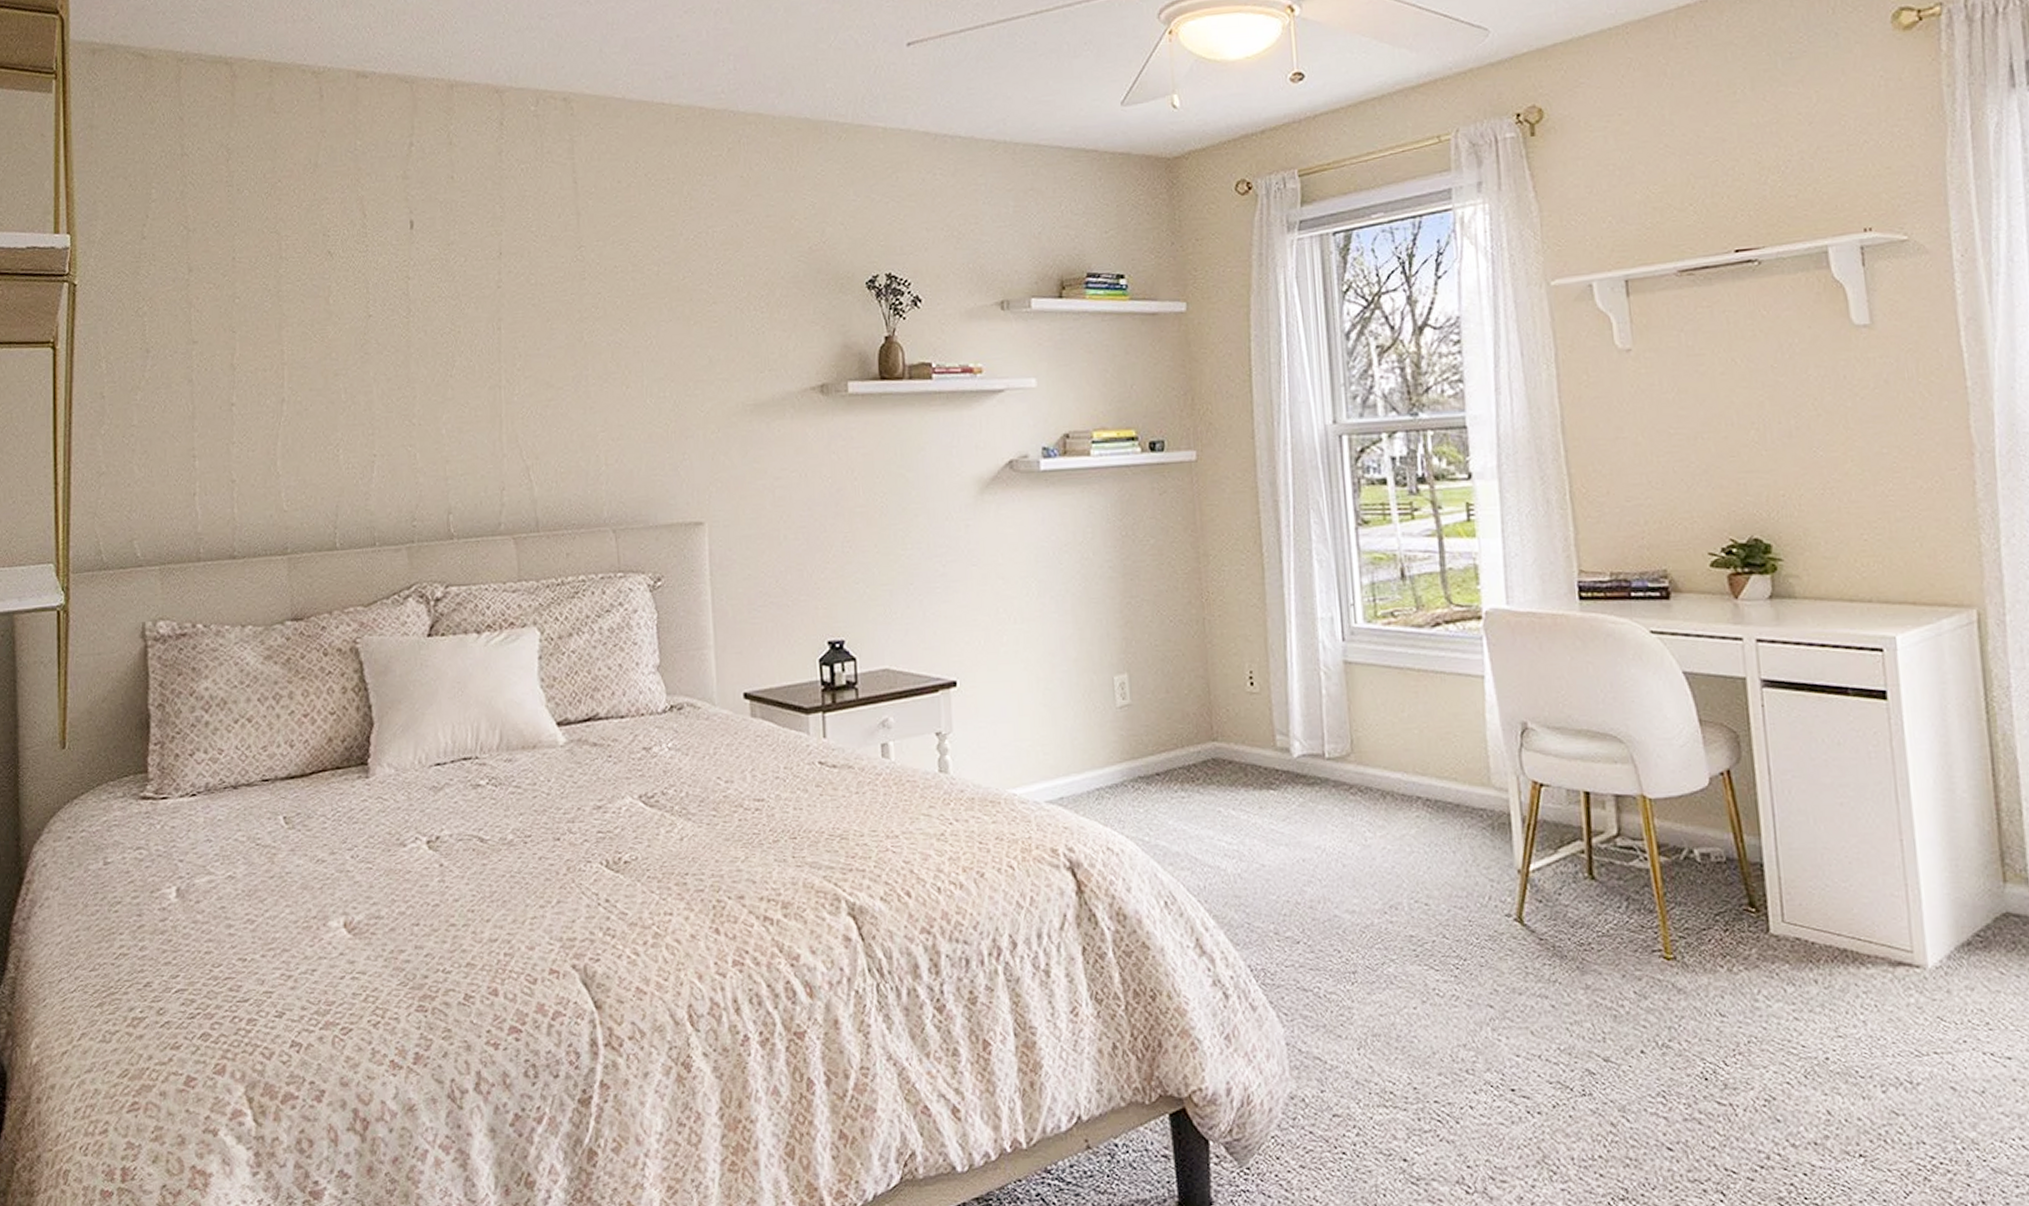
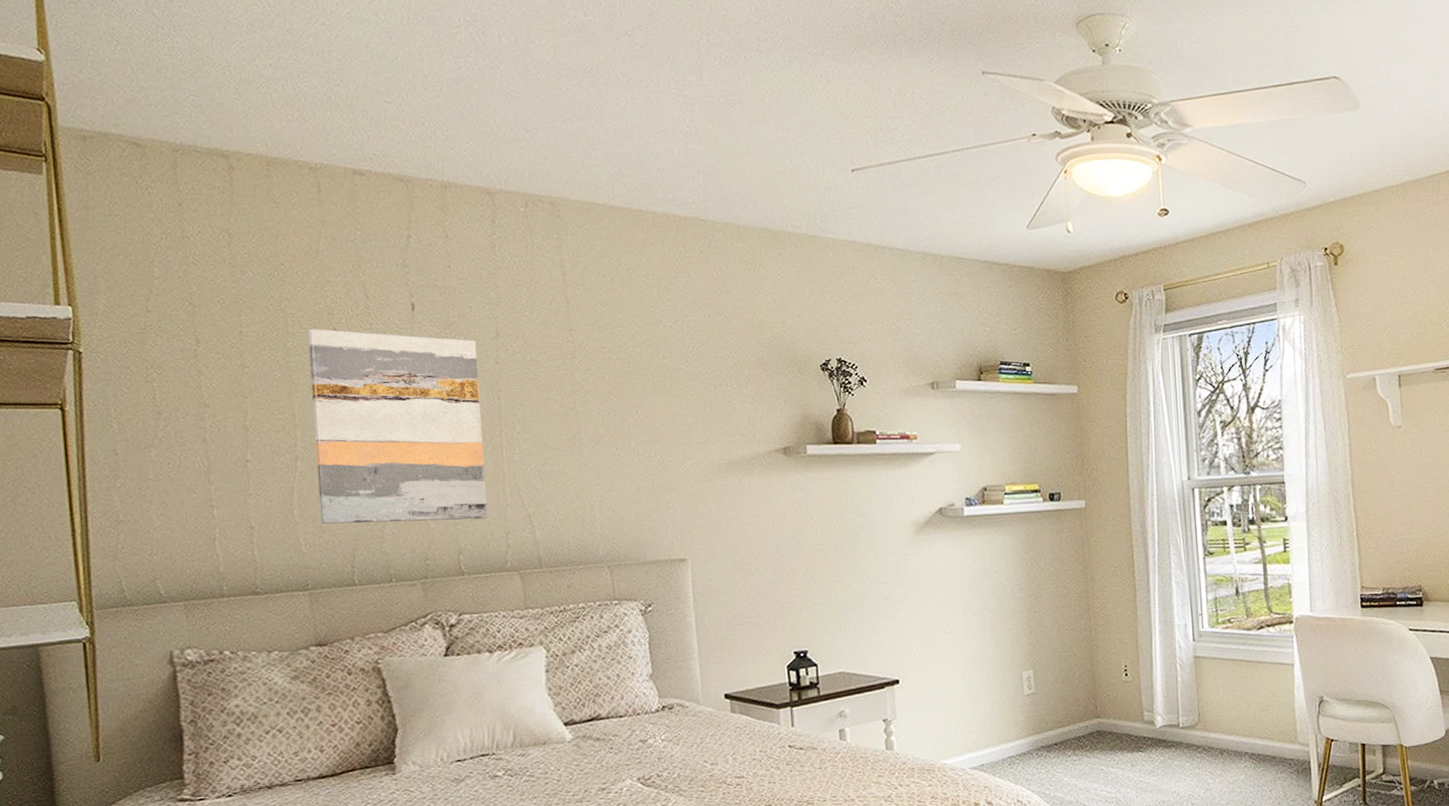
wall art: none [301,252,482,478] -> present [307,328,488,525]

